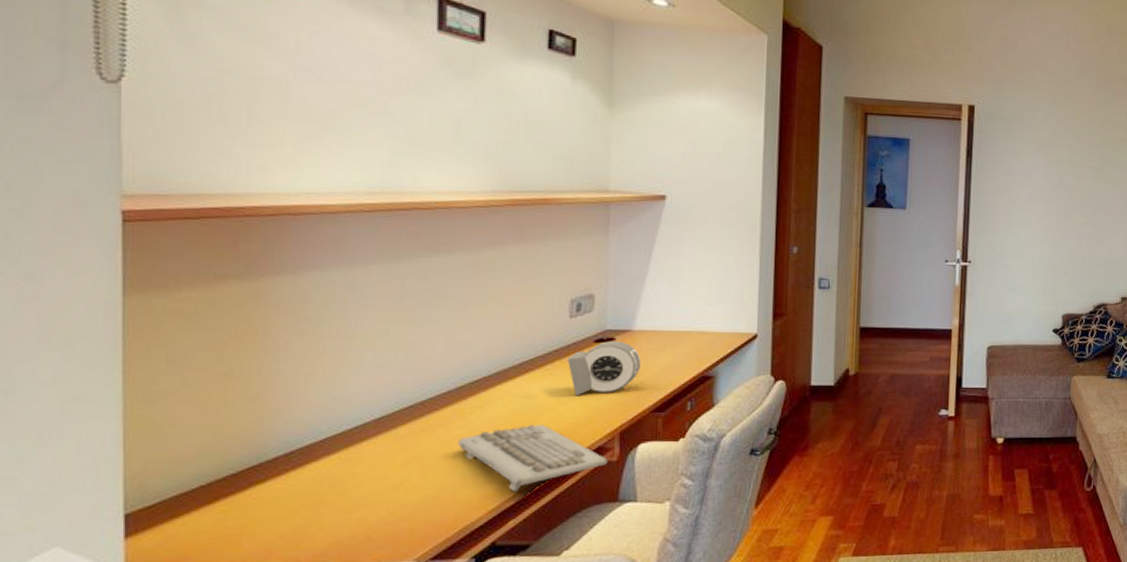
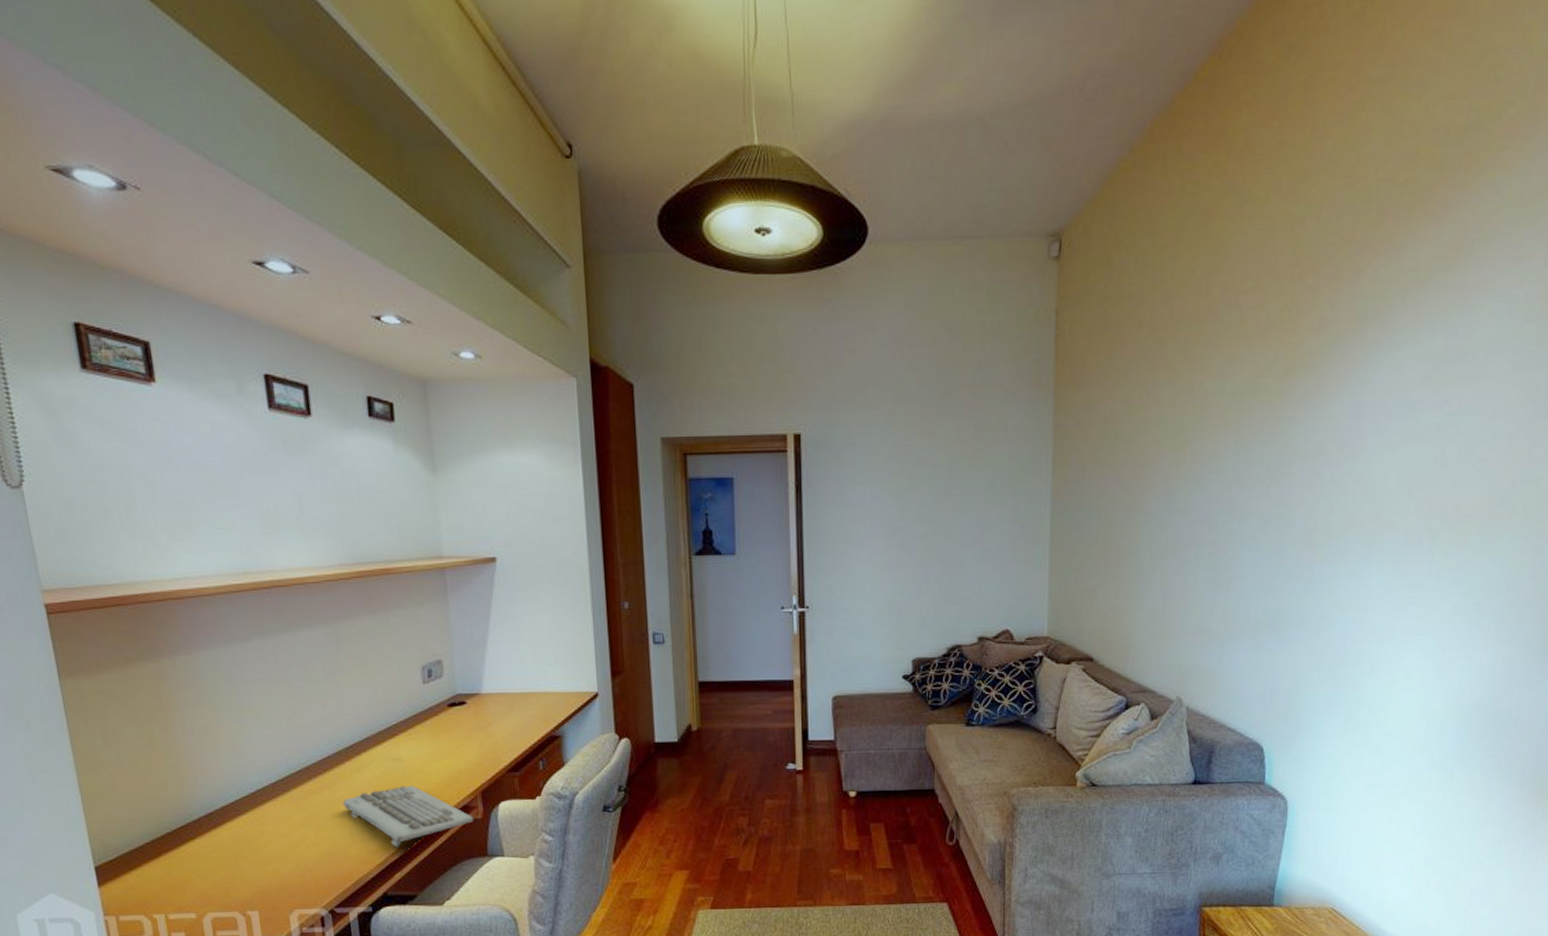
alarm clock: present [566,341,641,396] -> none [425,705,493,759]

